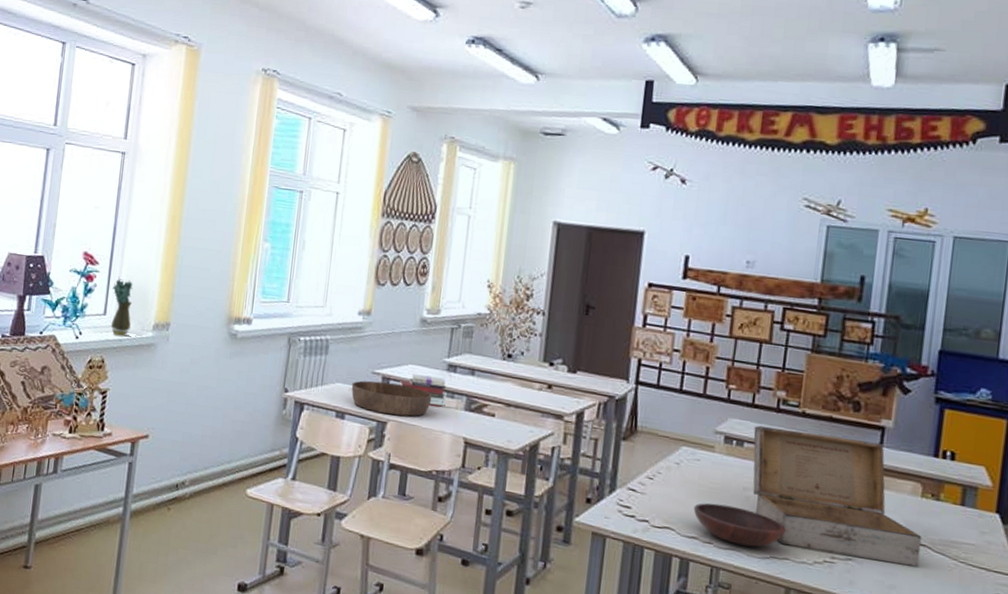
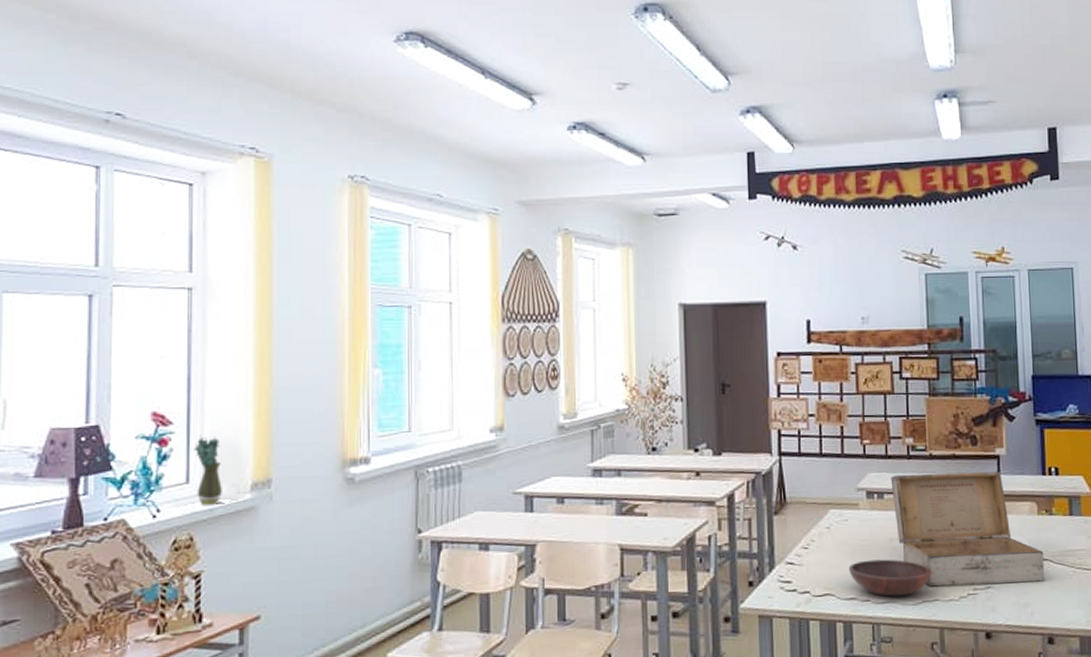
wooden bowl: present [351,380,432,417] -> none [492,500,580,536]
books: present [398,374,446,408] -> none [543,485,595,518]

